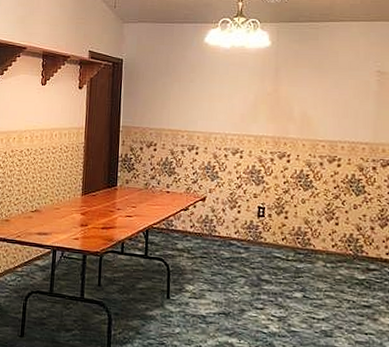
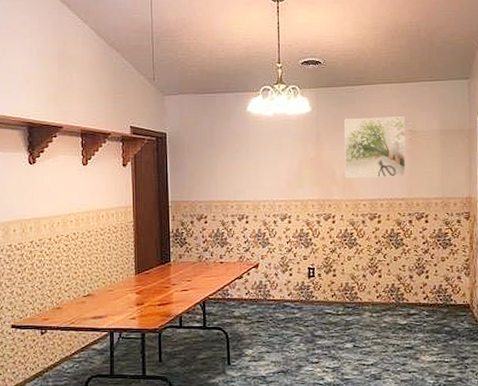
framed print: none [303,54,374,120] -> present [344,117,406,178]

